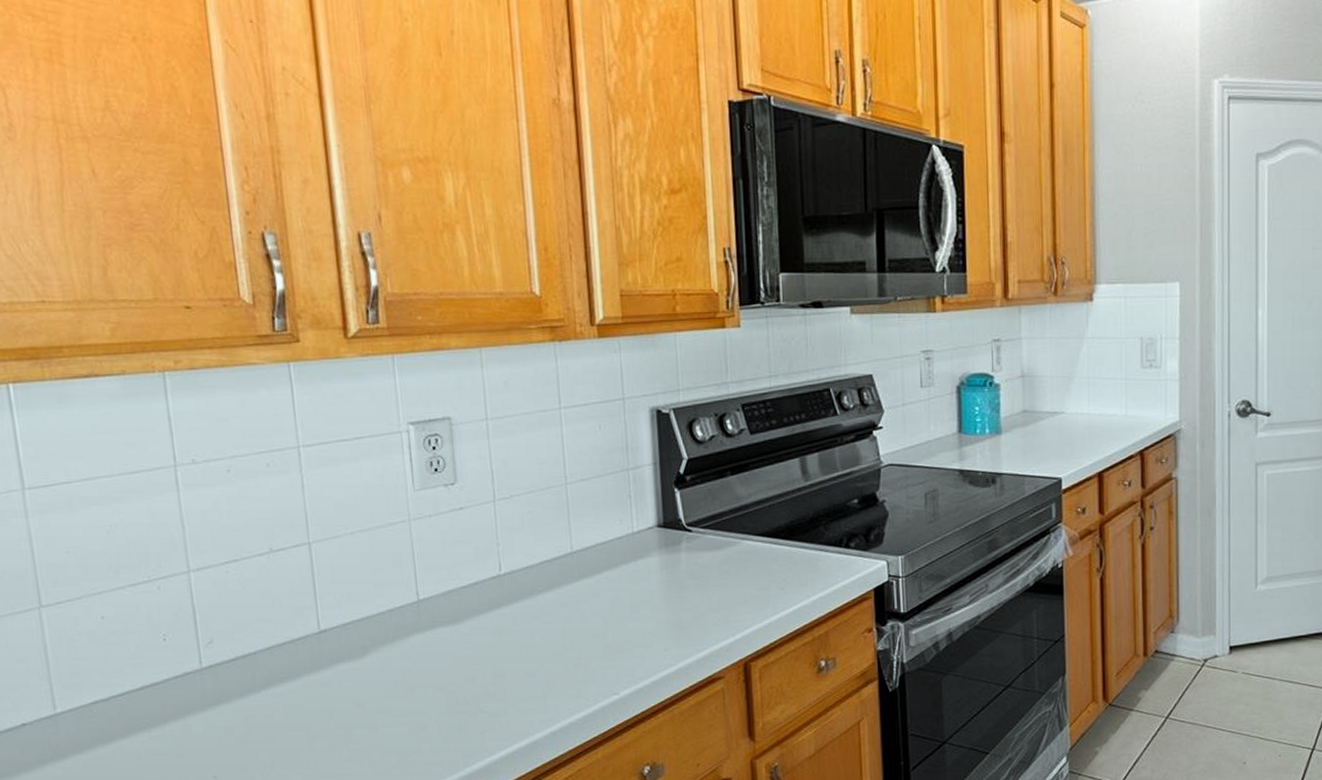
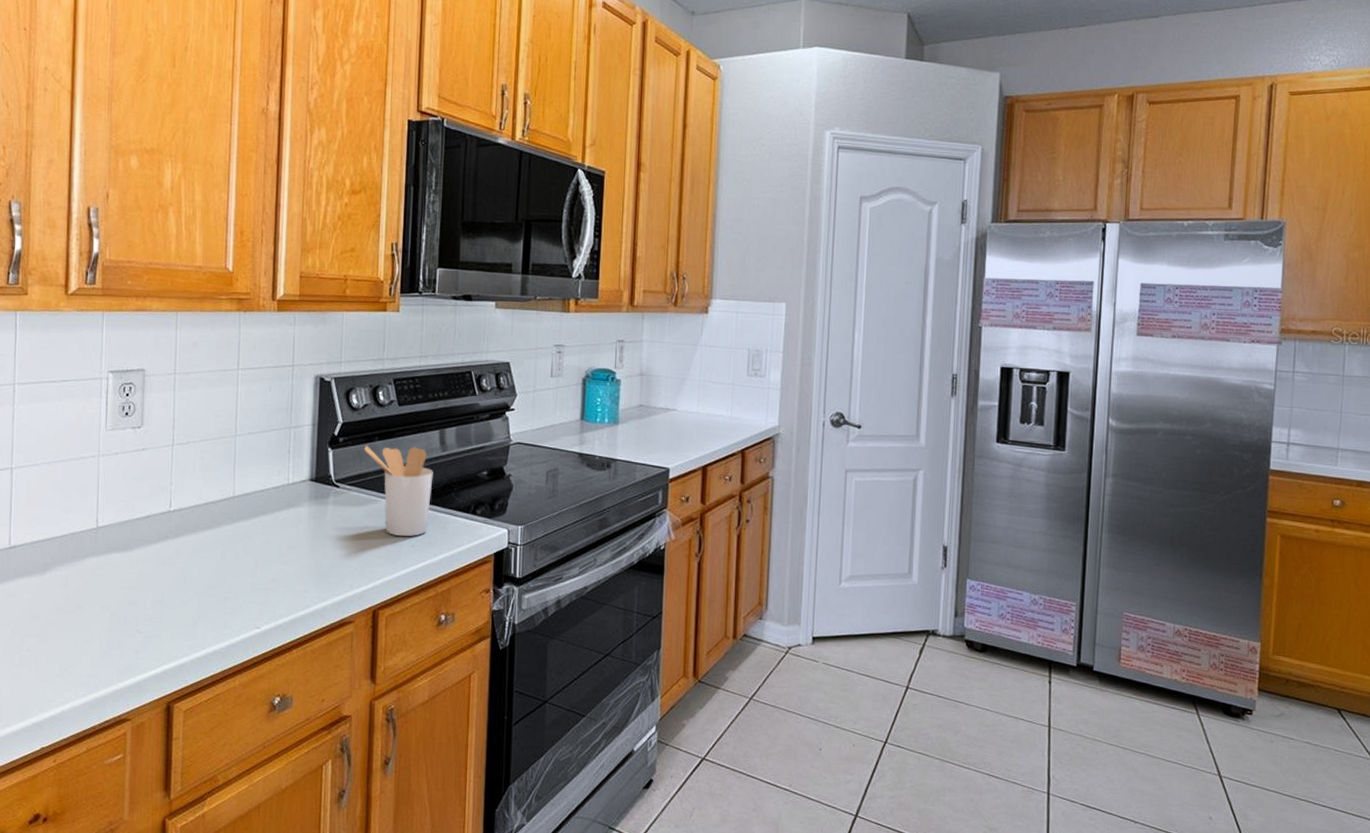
utensil holder: none [715,479,798,580] -> present [364,446,433,537]

